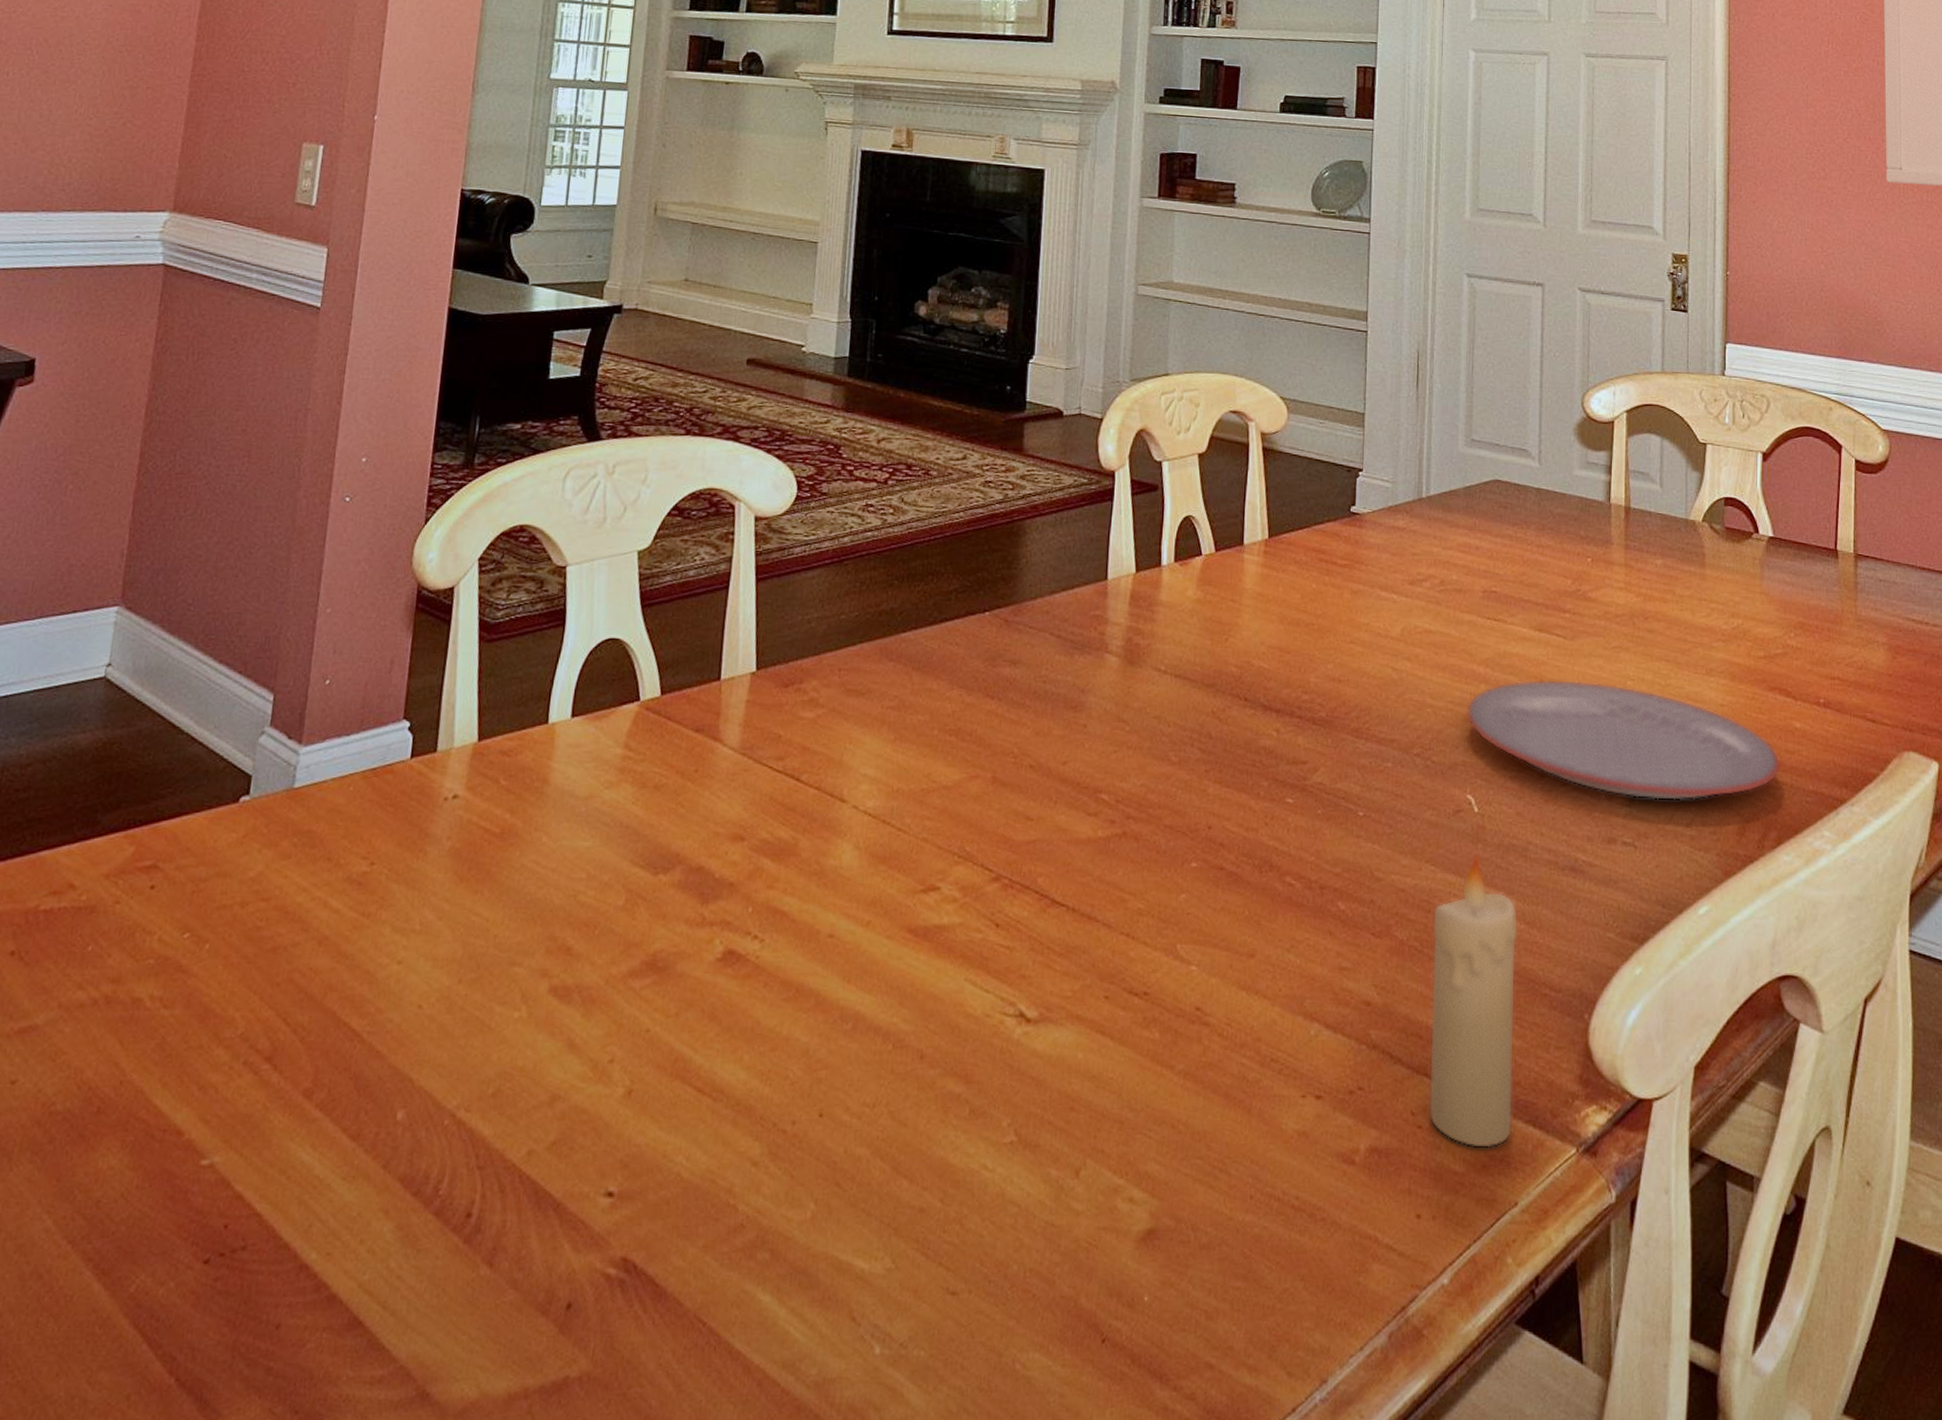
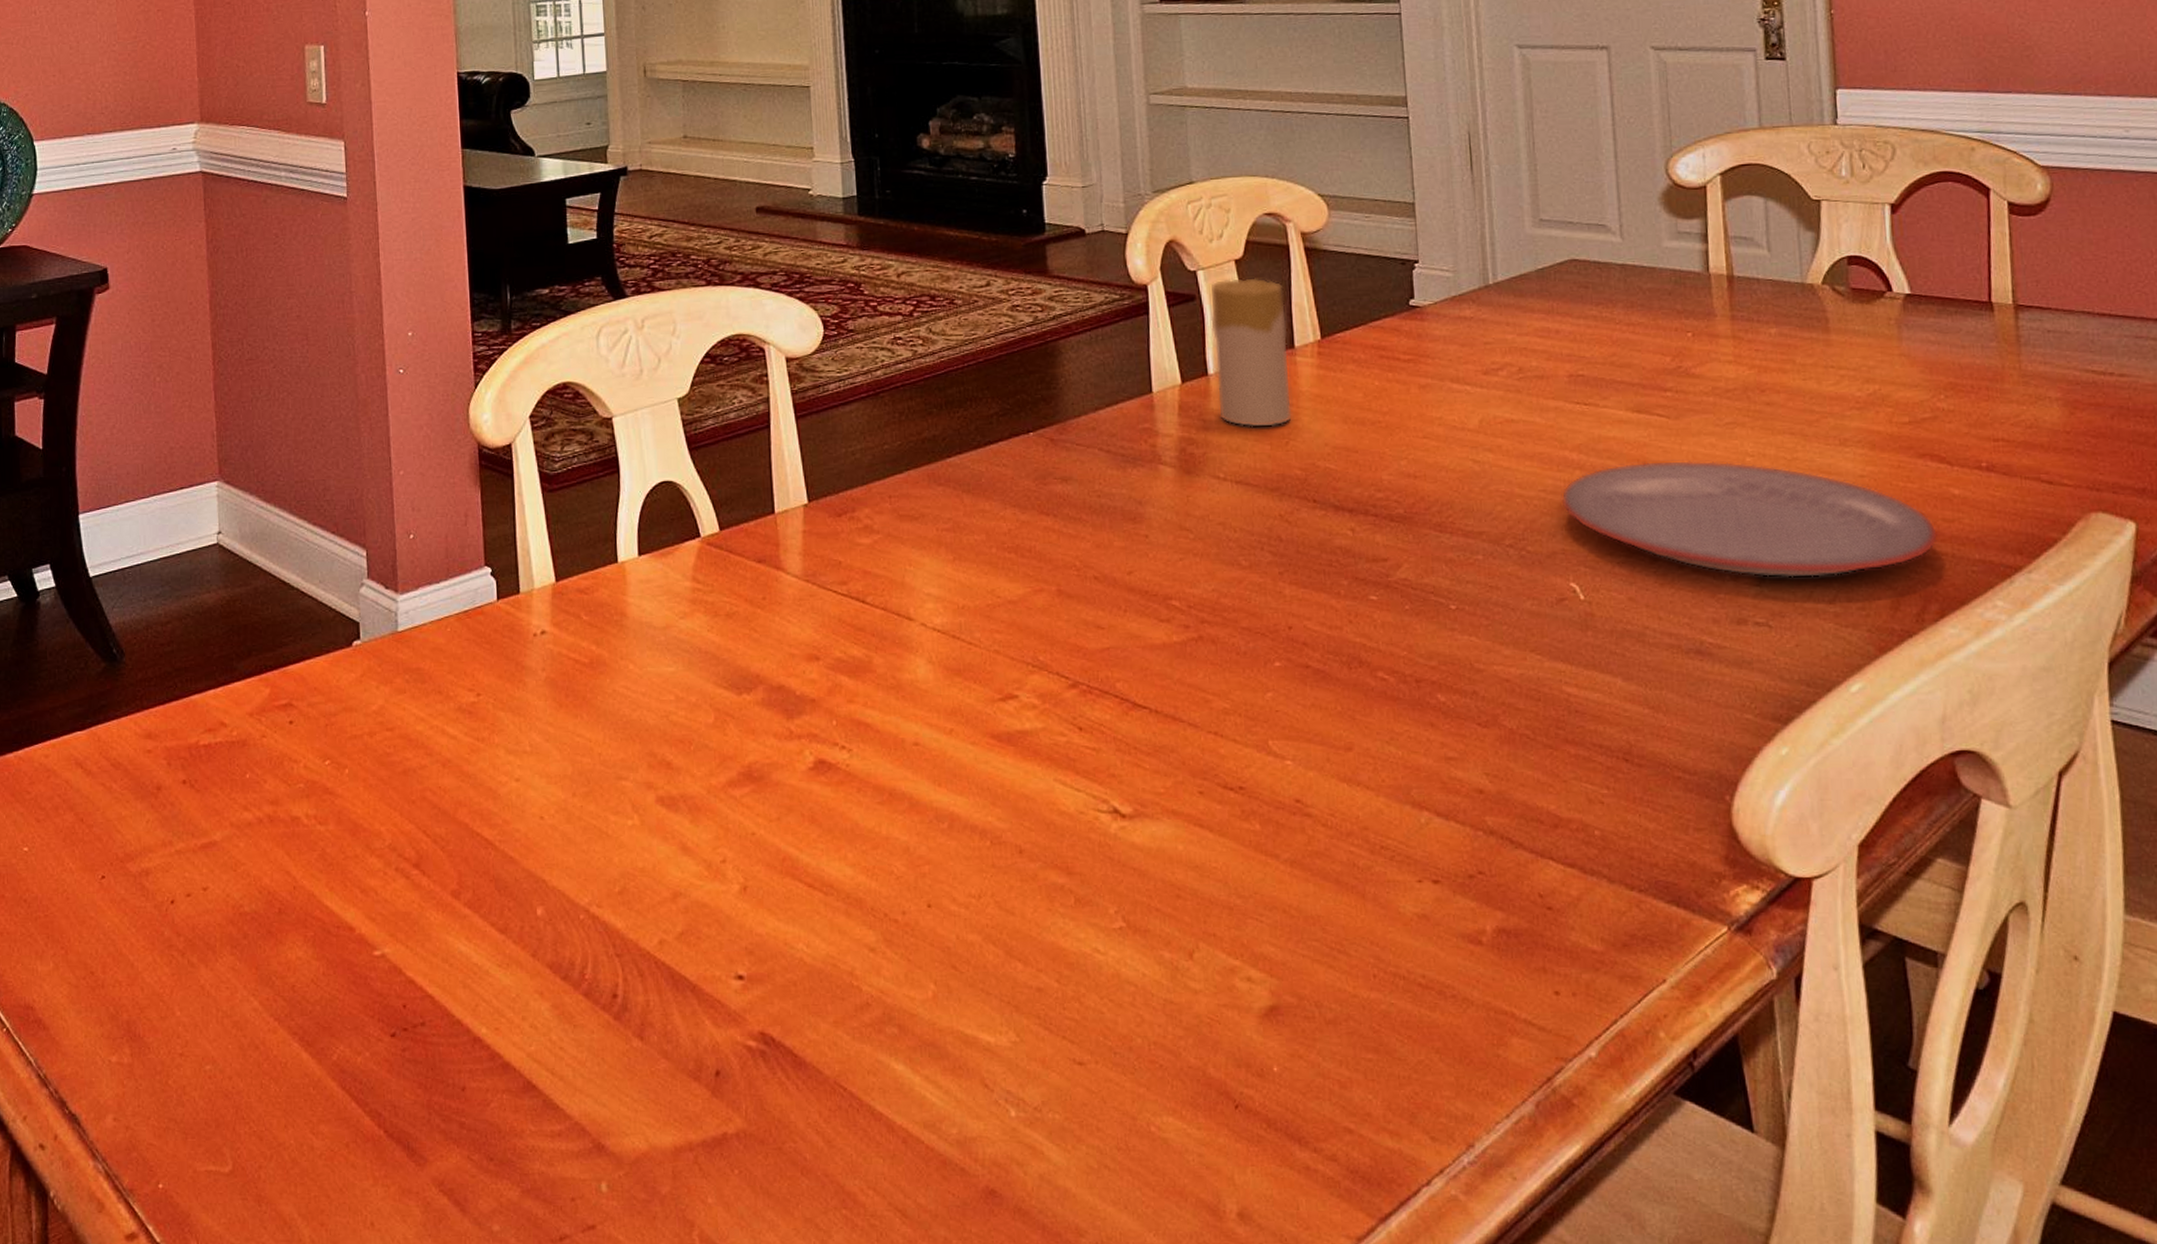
candle: none [1166,471,1240,622] -> present [1210,277,1293,428]
candle: present [1429,854,1519,1149] -> none [1543,641,1654,929]

